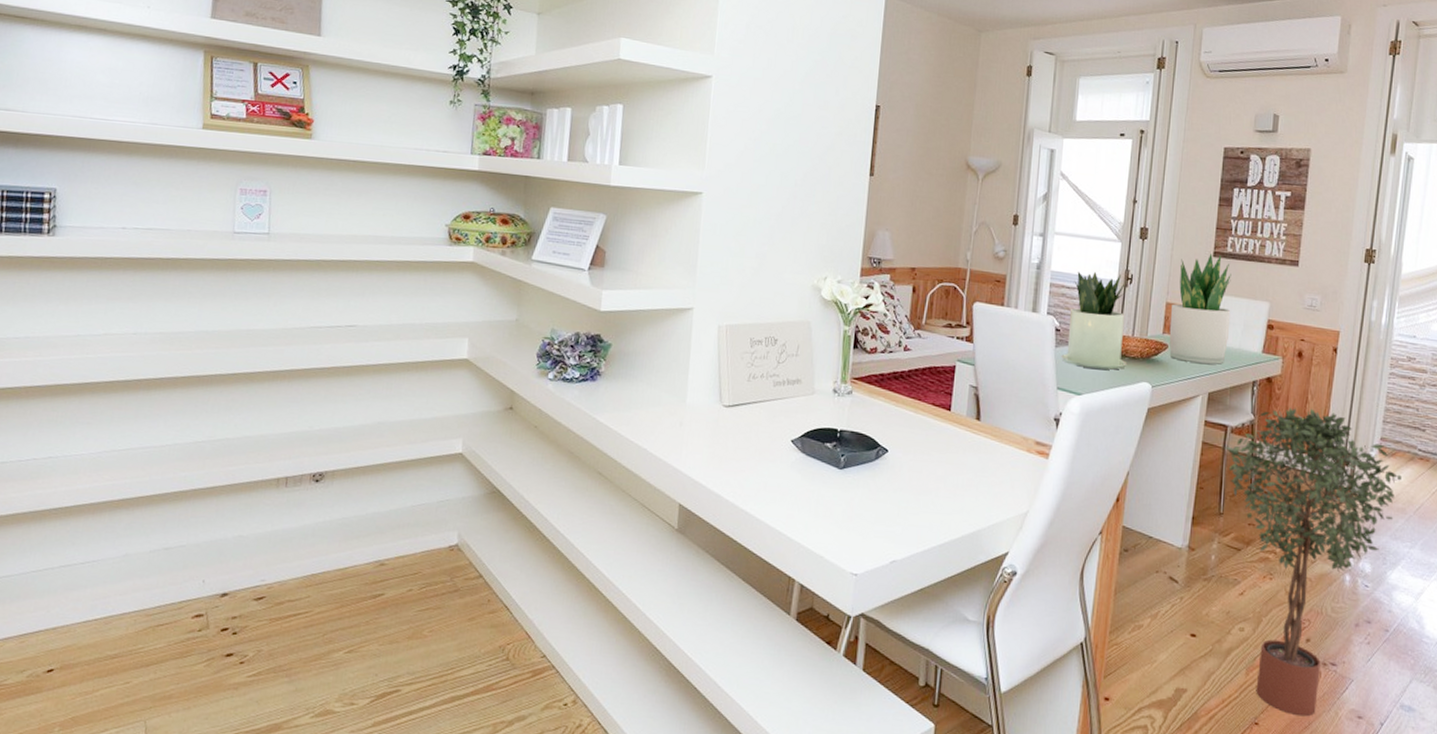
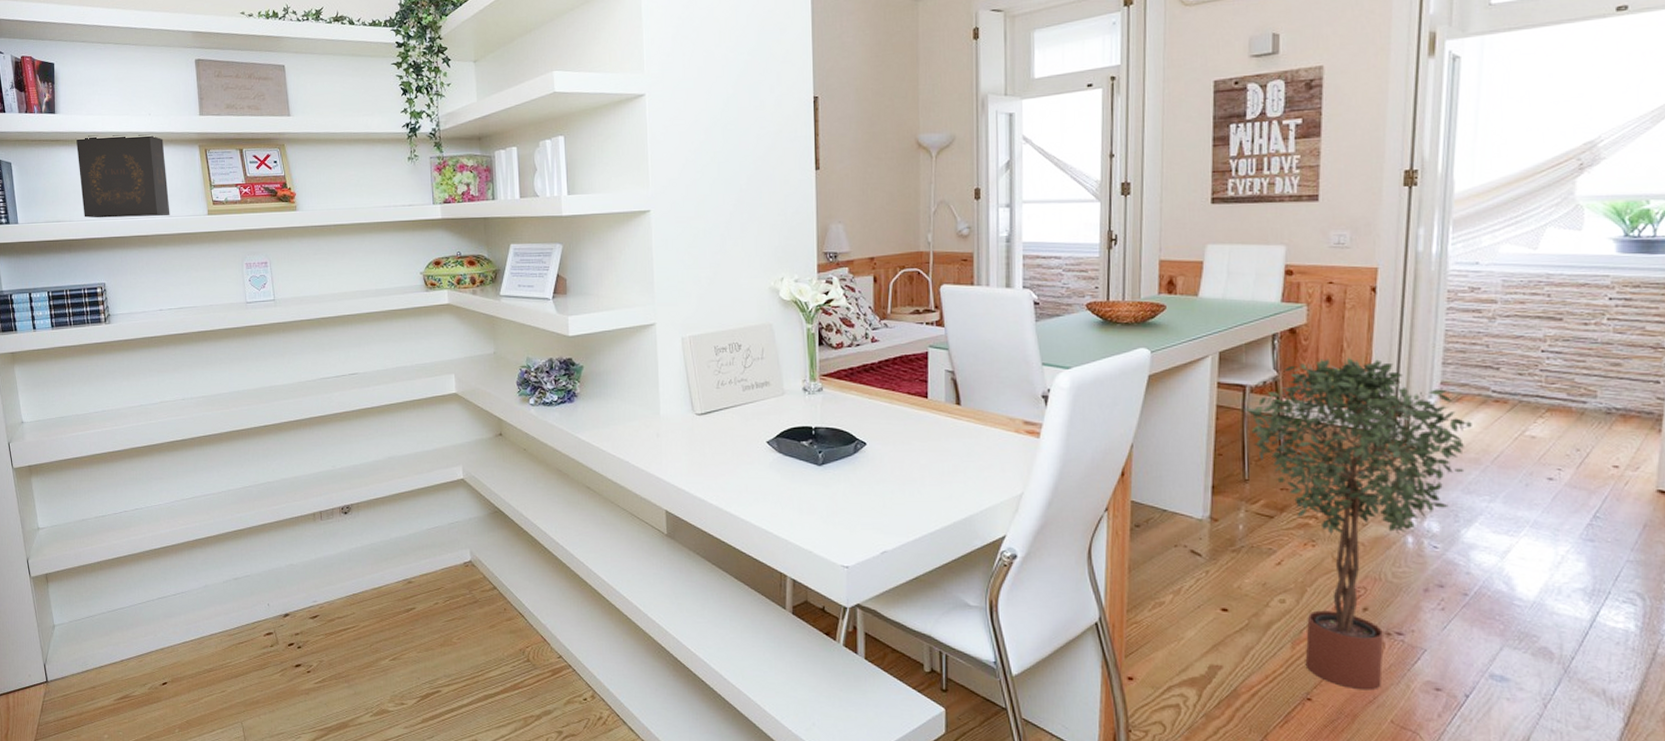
decorative box: none [42,18,161,124] -> present [75,134,170,218]
planter: present [1061,272,1128,370] -> none [1043,235,1120,339]
planter: present [1169,254,1231,365] -> none [1165,201,1239,322]

